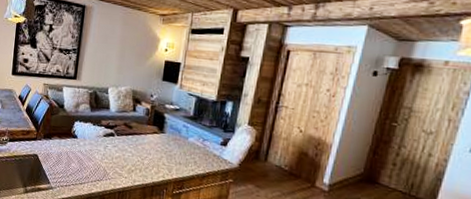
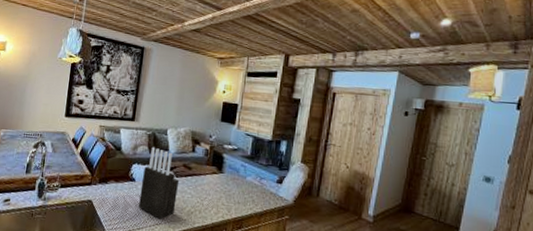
knife block: none [81,105,120,176] -> present [139,146,180,219]

